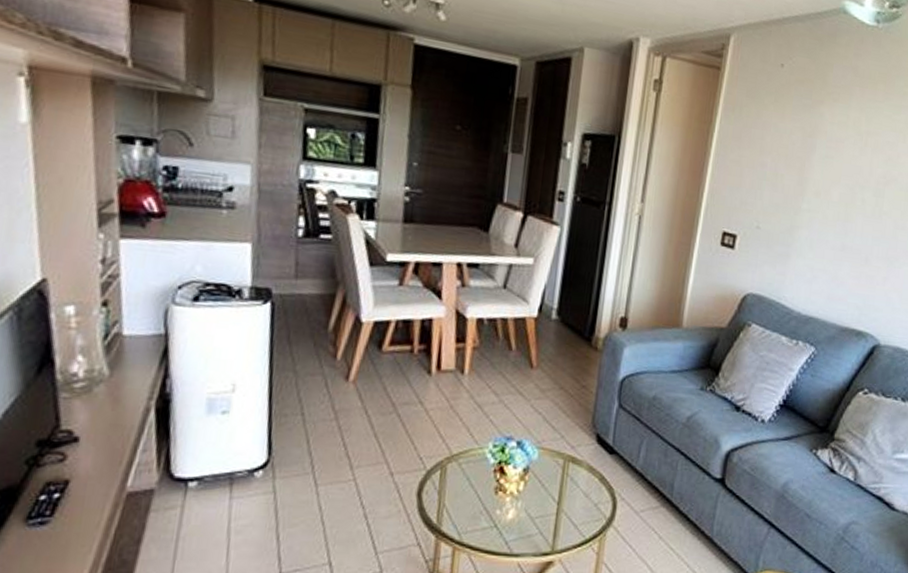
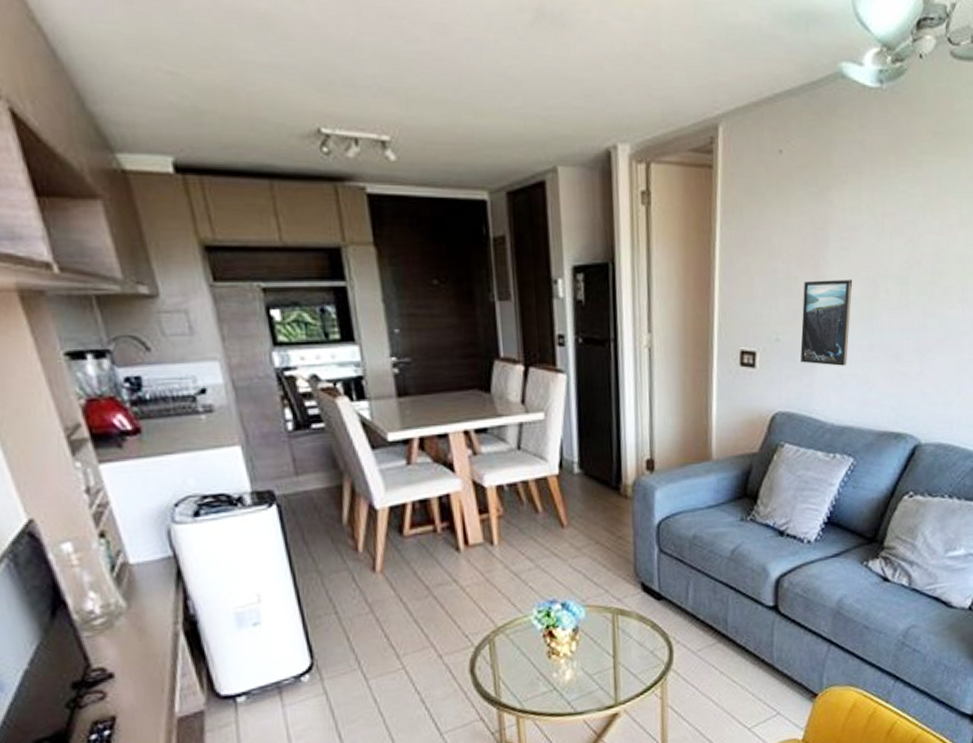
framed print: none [777,180,833,261] -> present [800,280,853,366]

